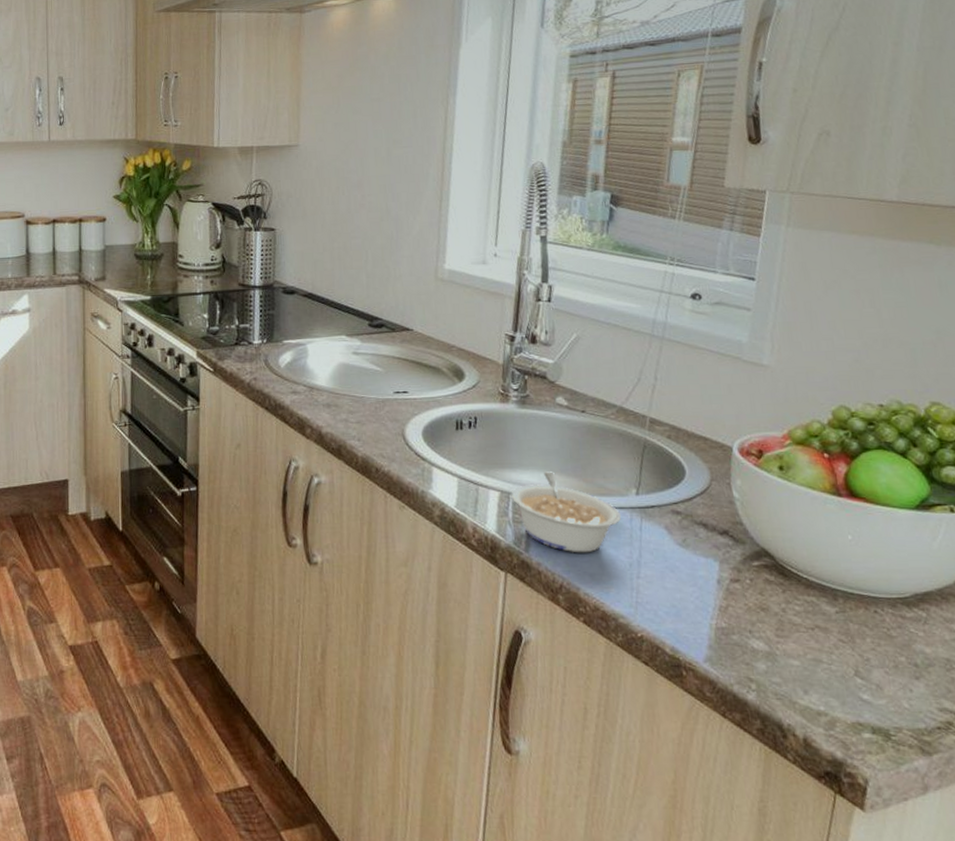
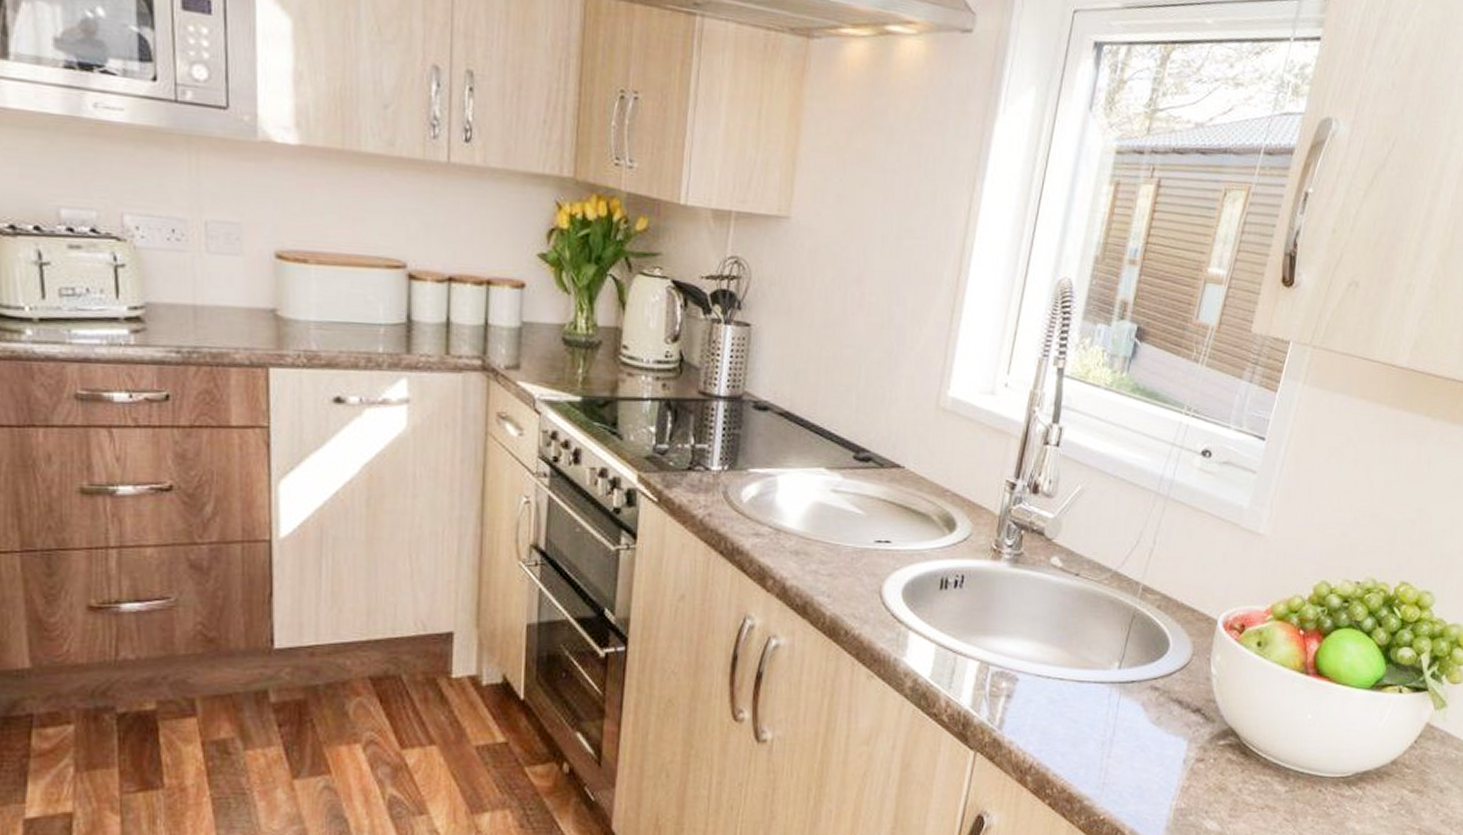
legume: present [511,472,622,553] -> none [991,640,1101,731]

